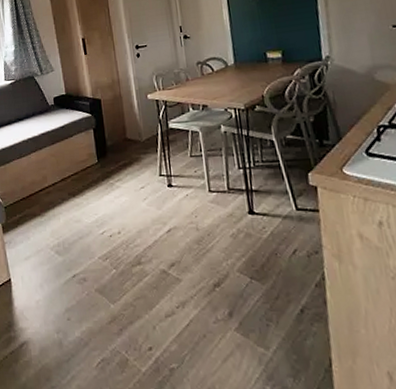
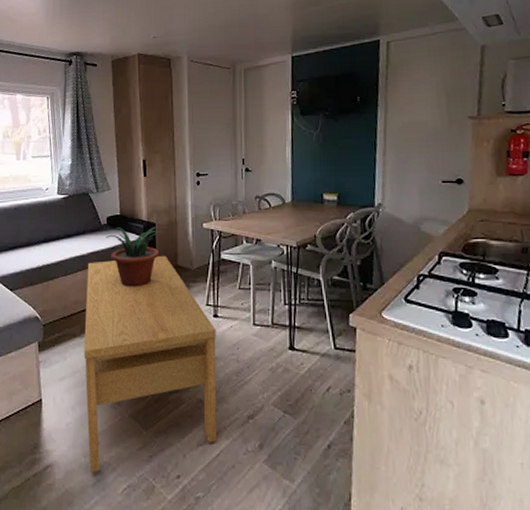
coffee table: none [40,129,185,348] -> present [84,255,217,473]
potted plant: none [54,103,109,165] -> present [105,227,162,287]

